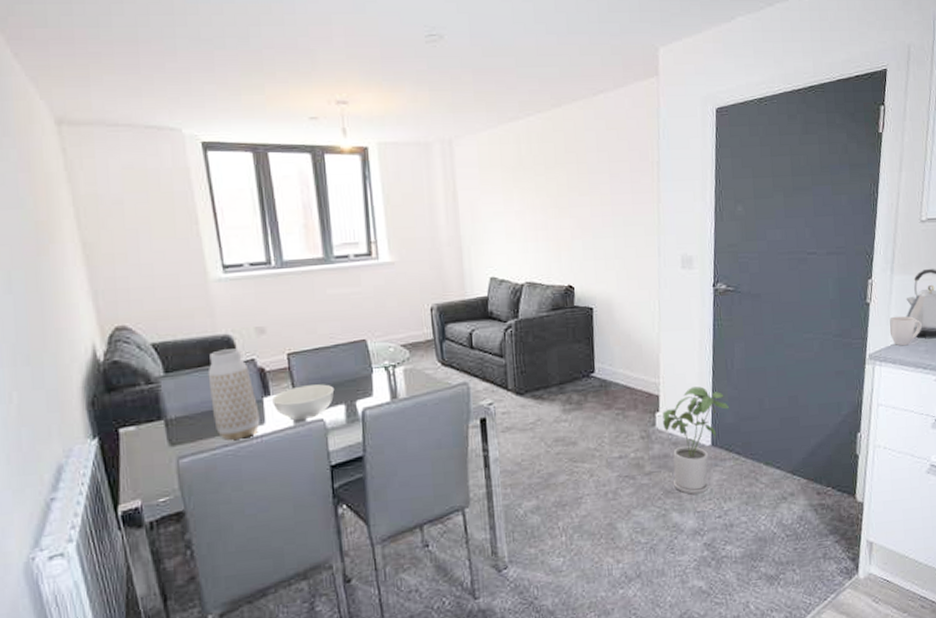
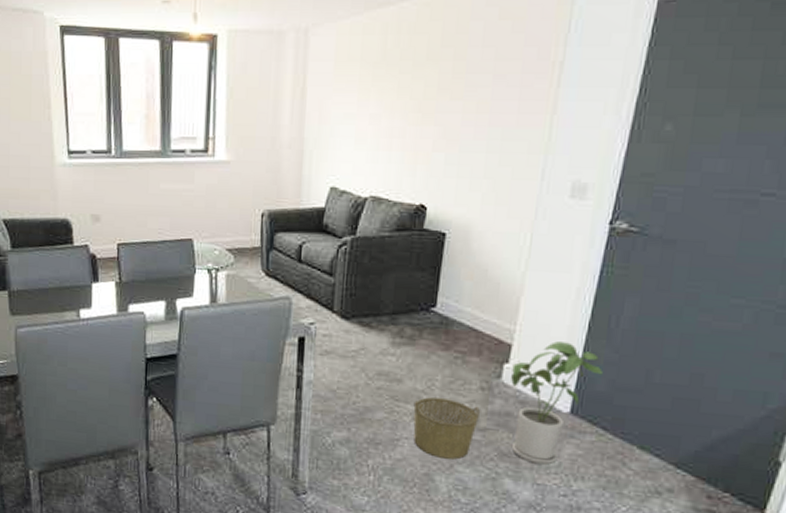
vase: present [207,348,260,441] -> none [47,232,88,320]
bowl: present [271,384,335,421] -> none [99,277,157,311]
basket: none [589,452,644,507] -> present [413,397,480,460]

